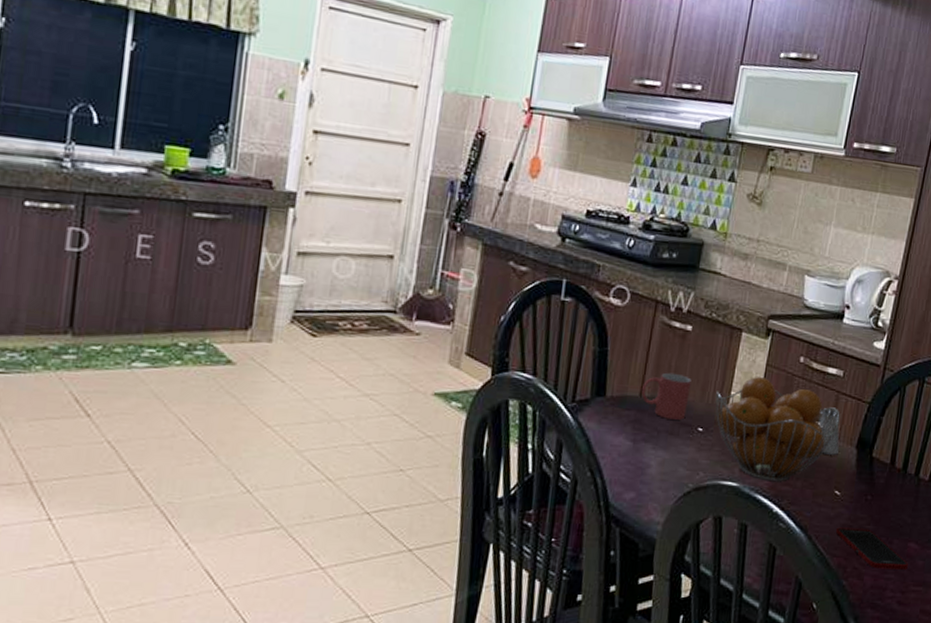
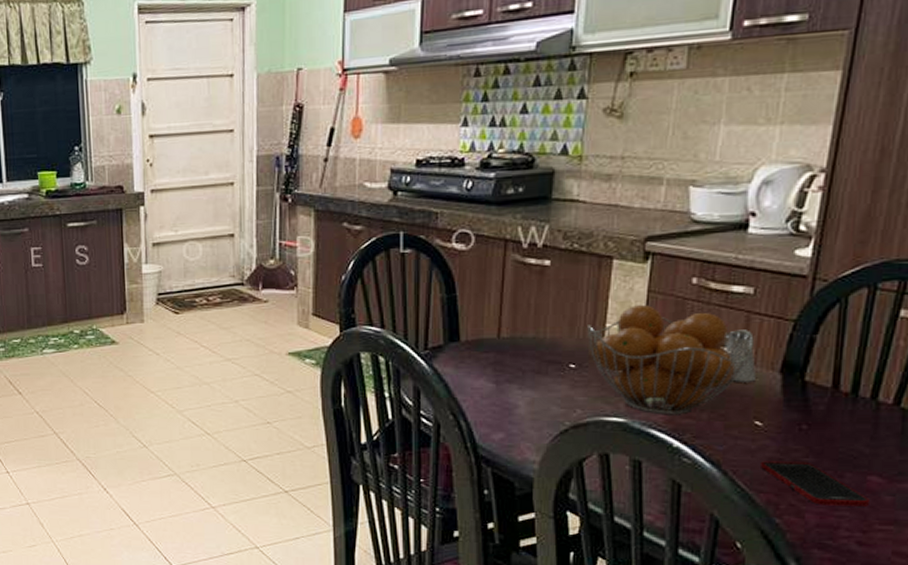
mug: present [642,372,692,420] -> none [500,311,556,358]

